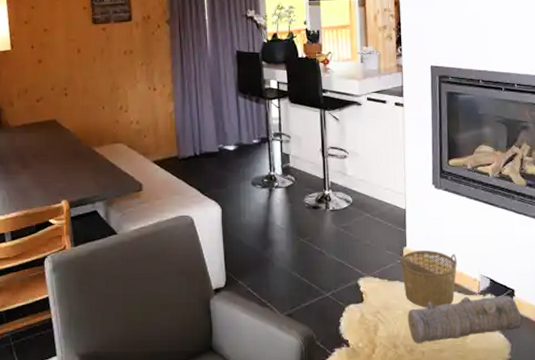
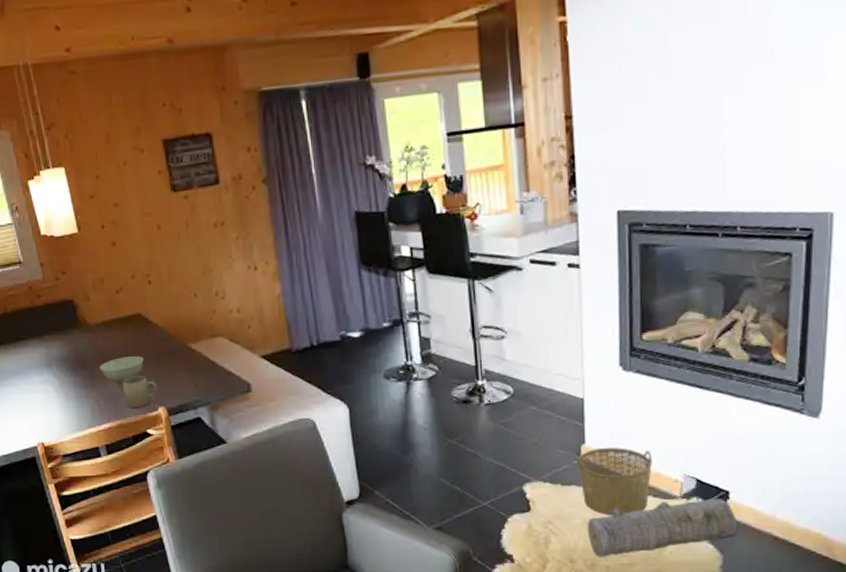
bowl: none [15,155,53,181] -> present [100,356,144,387]
mug: none [33,172,63,200] -> present [123,375,158,408]

